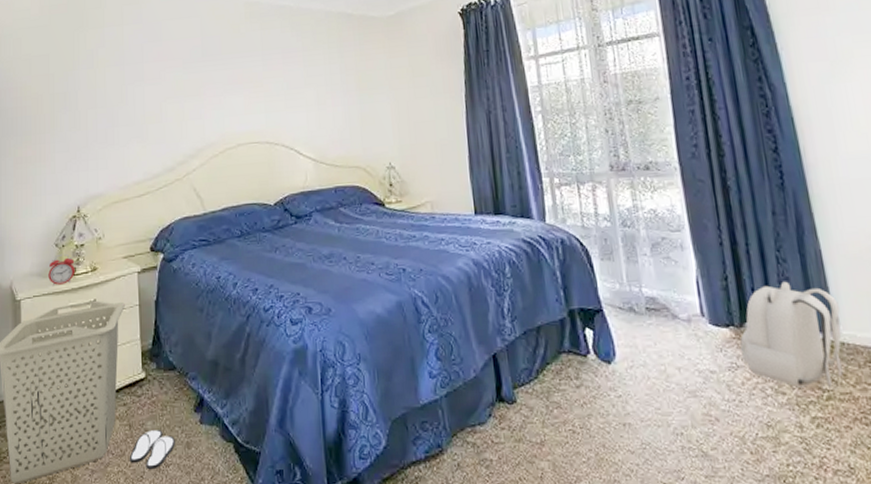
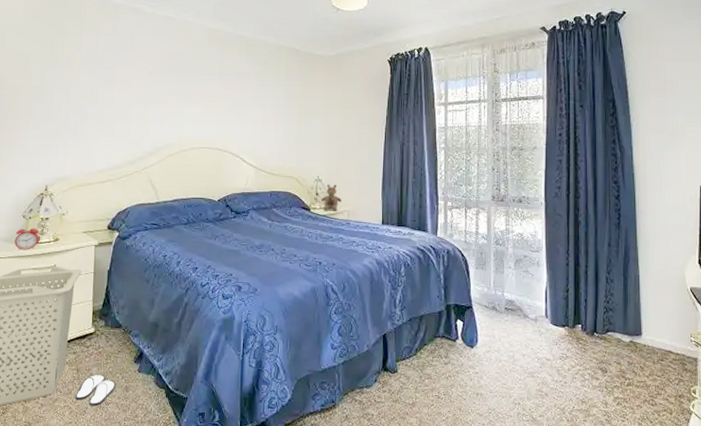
teddy bear: none [396,170,422,205] -> present [320,184,342,211]
backpack: present [740,281,843,388] -> none [571,296,646,377]

